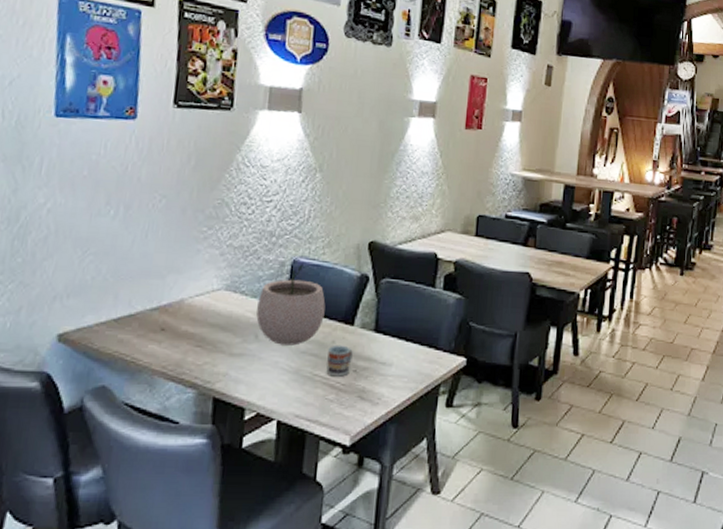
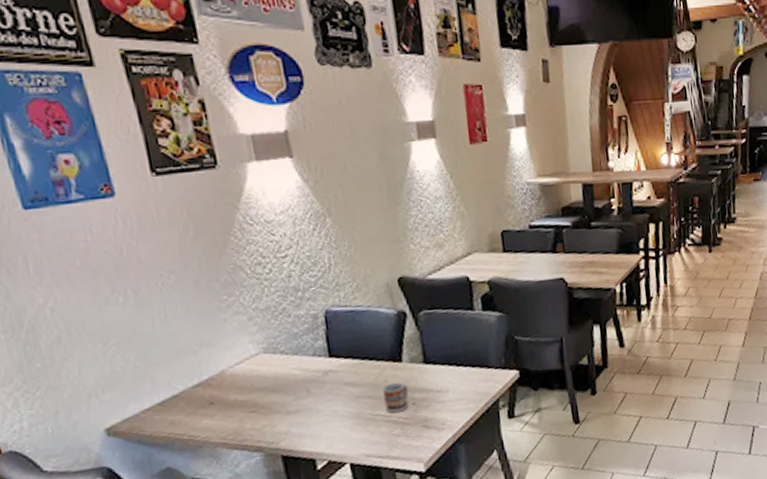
plant pot: present [256,264,326,346] -> none [300,313,371,395]

